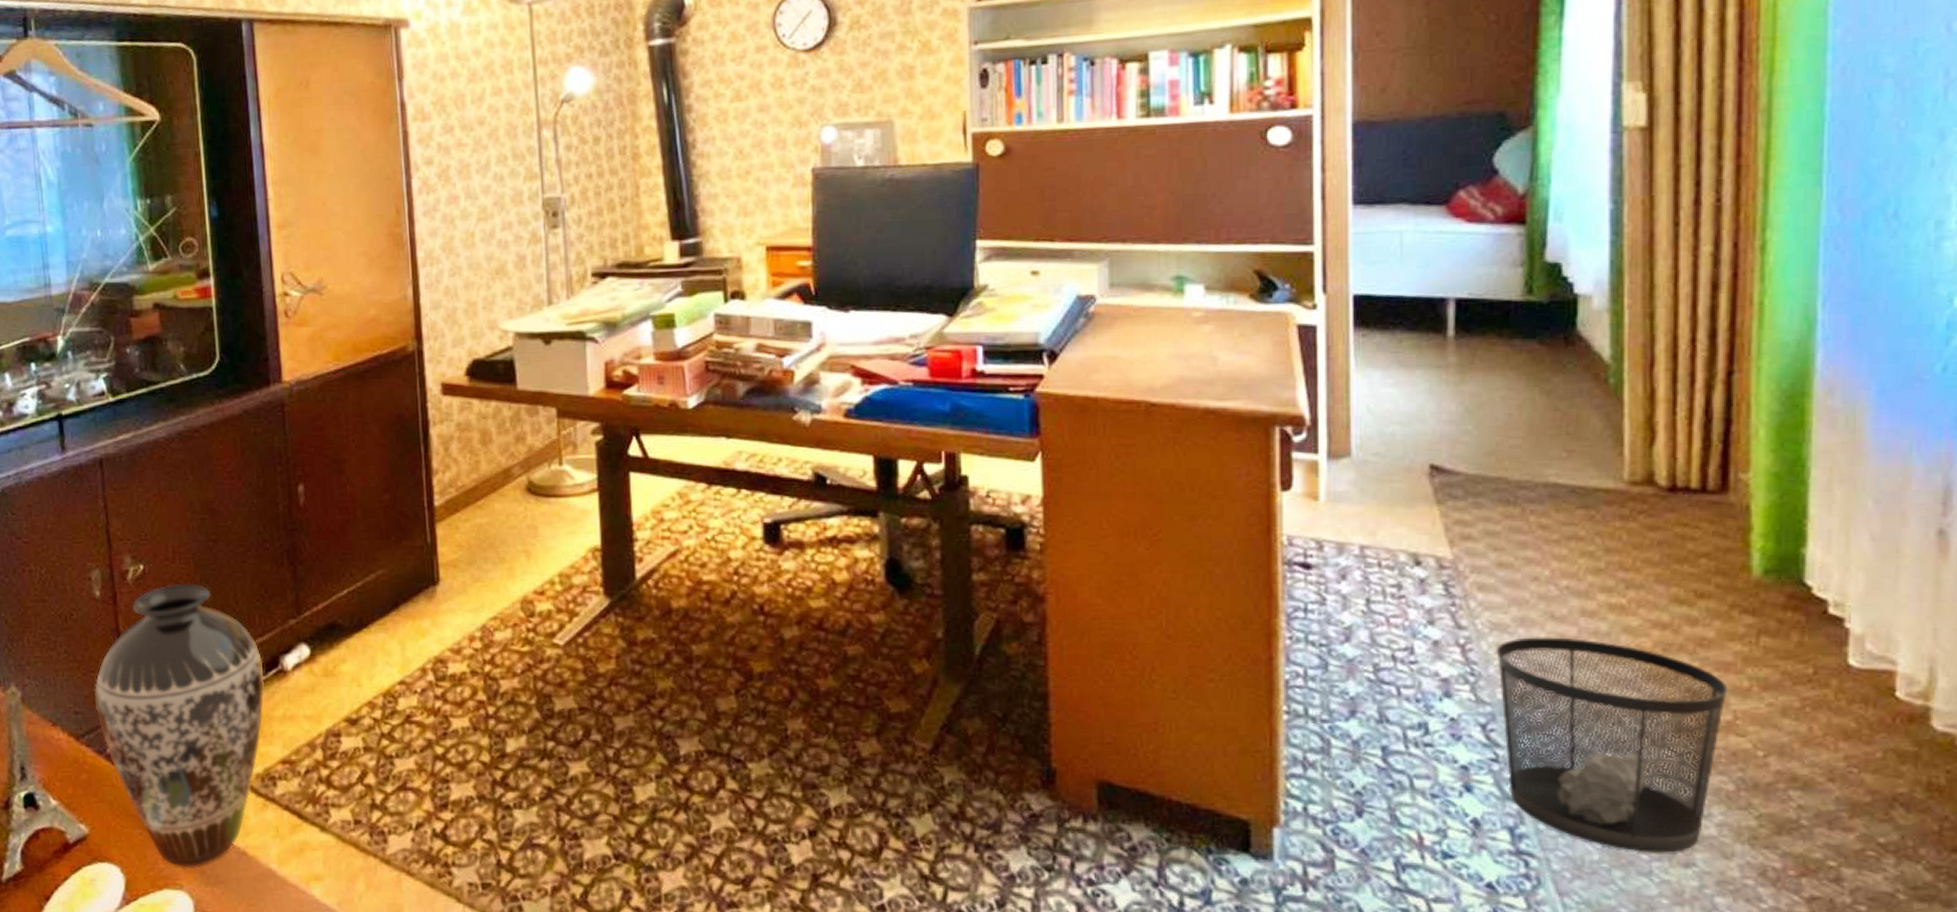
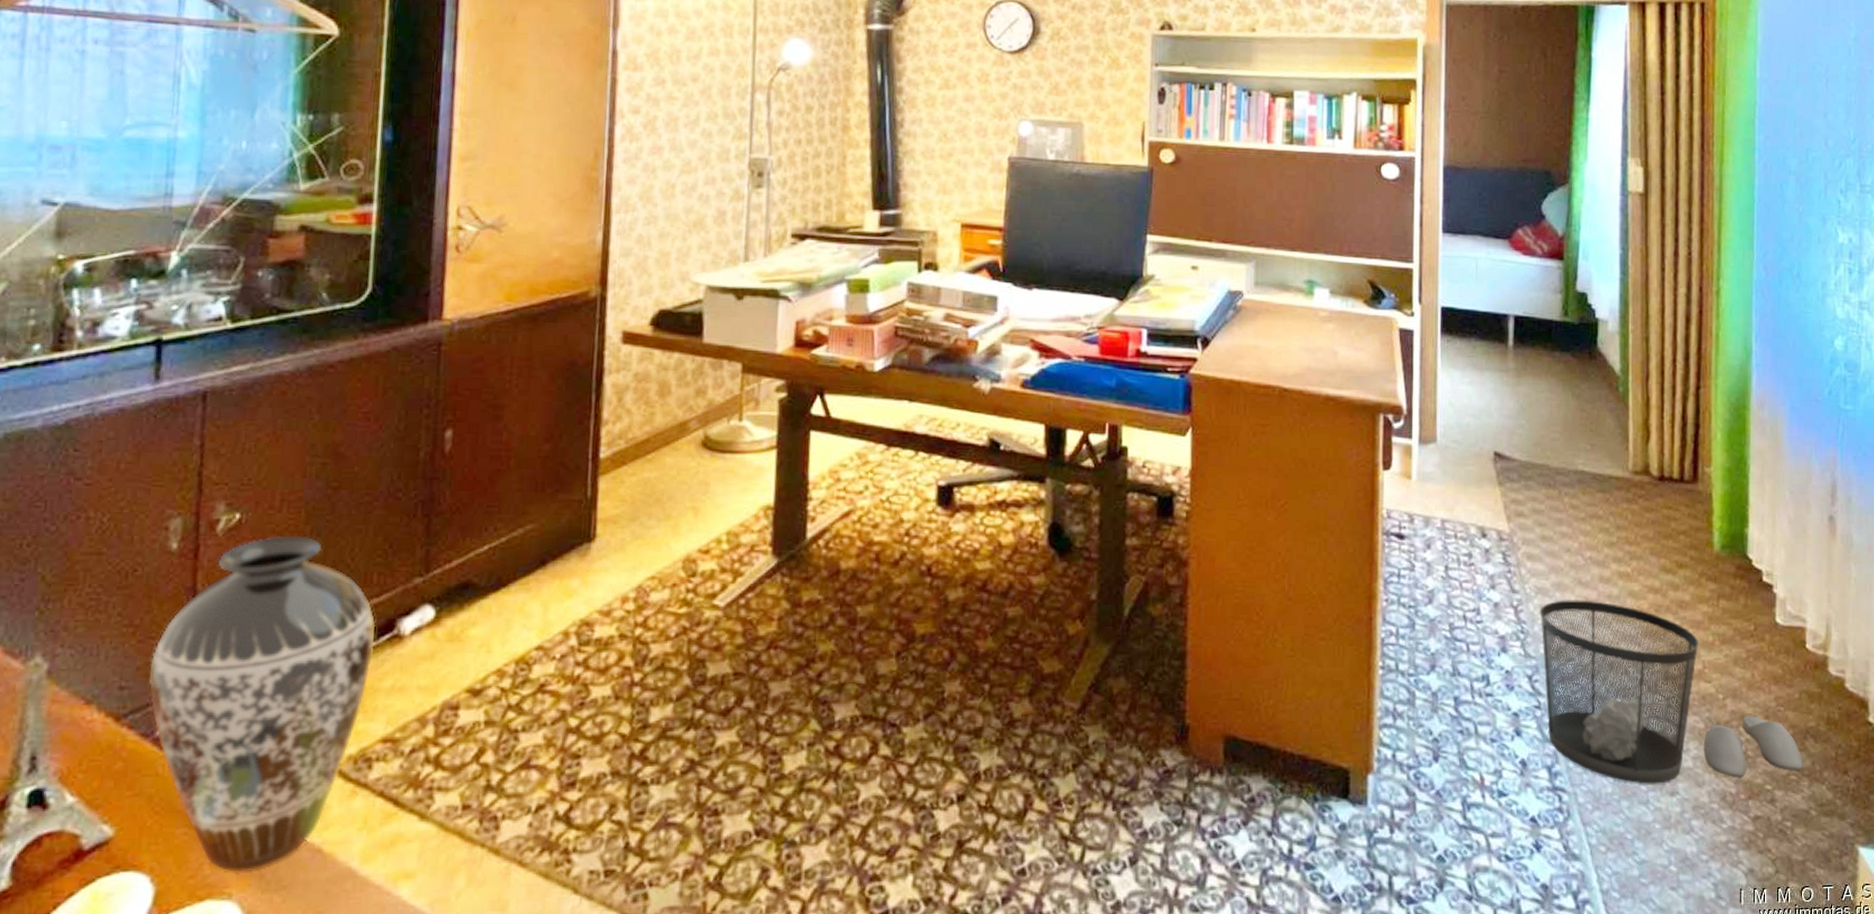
slippers: none [1733,777,1887,851] -> present [1703,716,1803,778]

